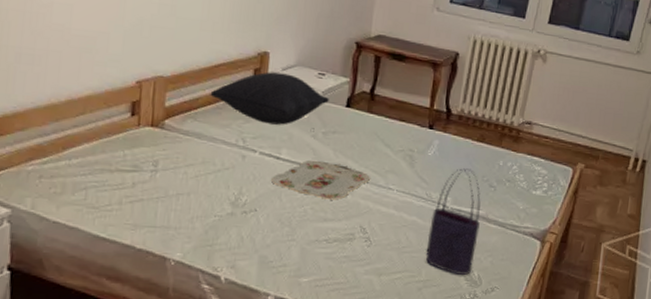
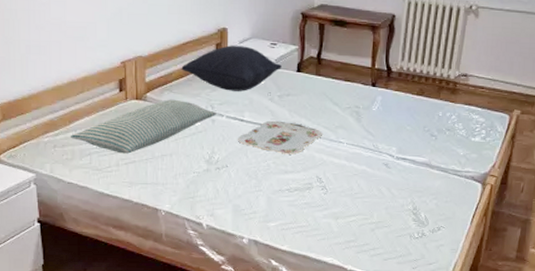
pillow: none [63,128,248,190] -> present [71,99,216,154]
tote bag: present [425,168,481,275] -> none [376,120,424,216]

